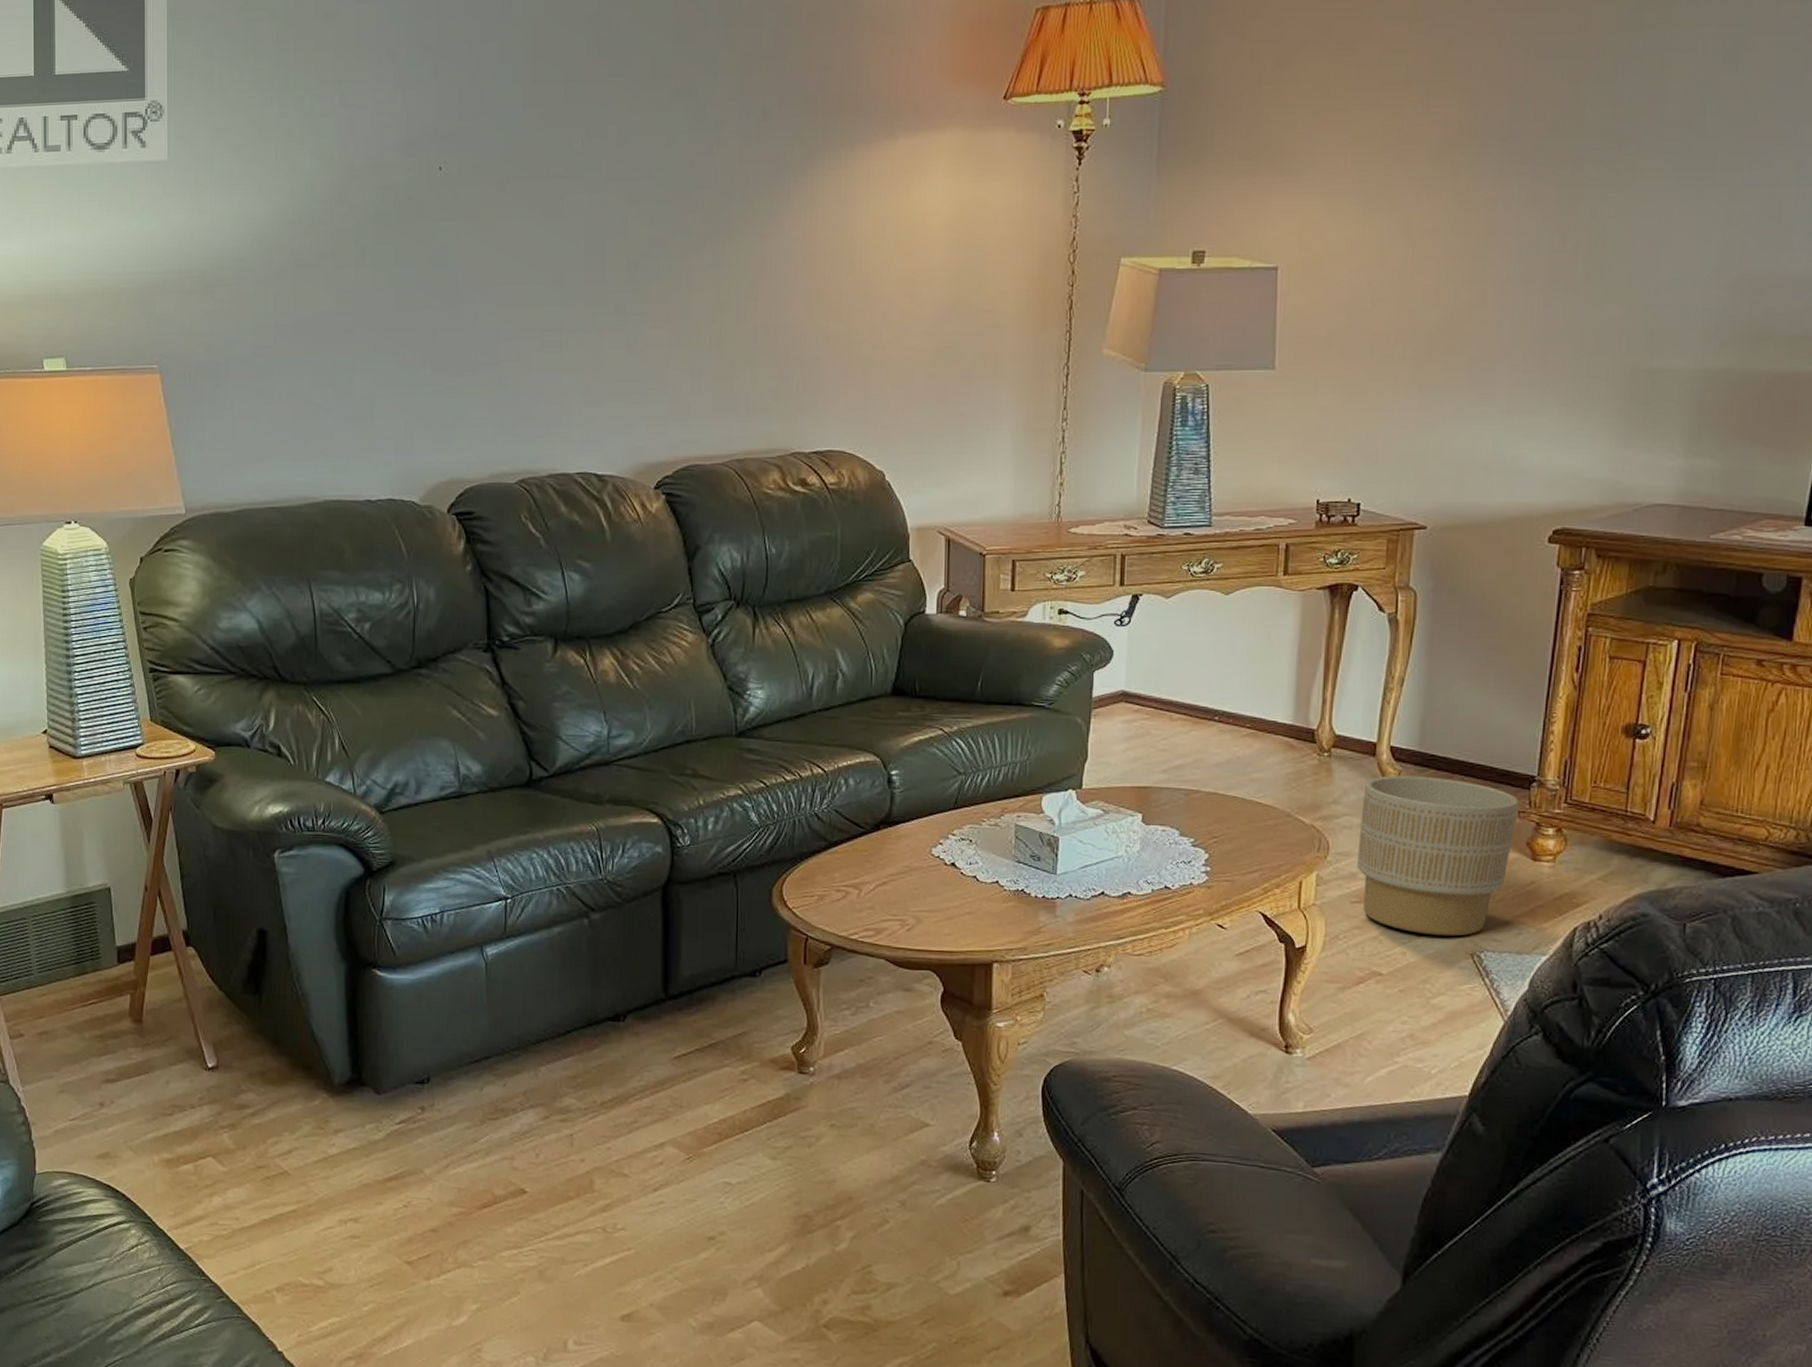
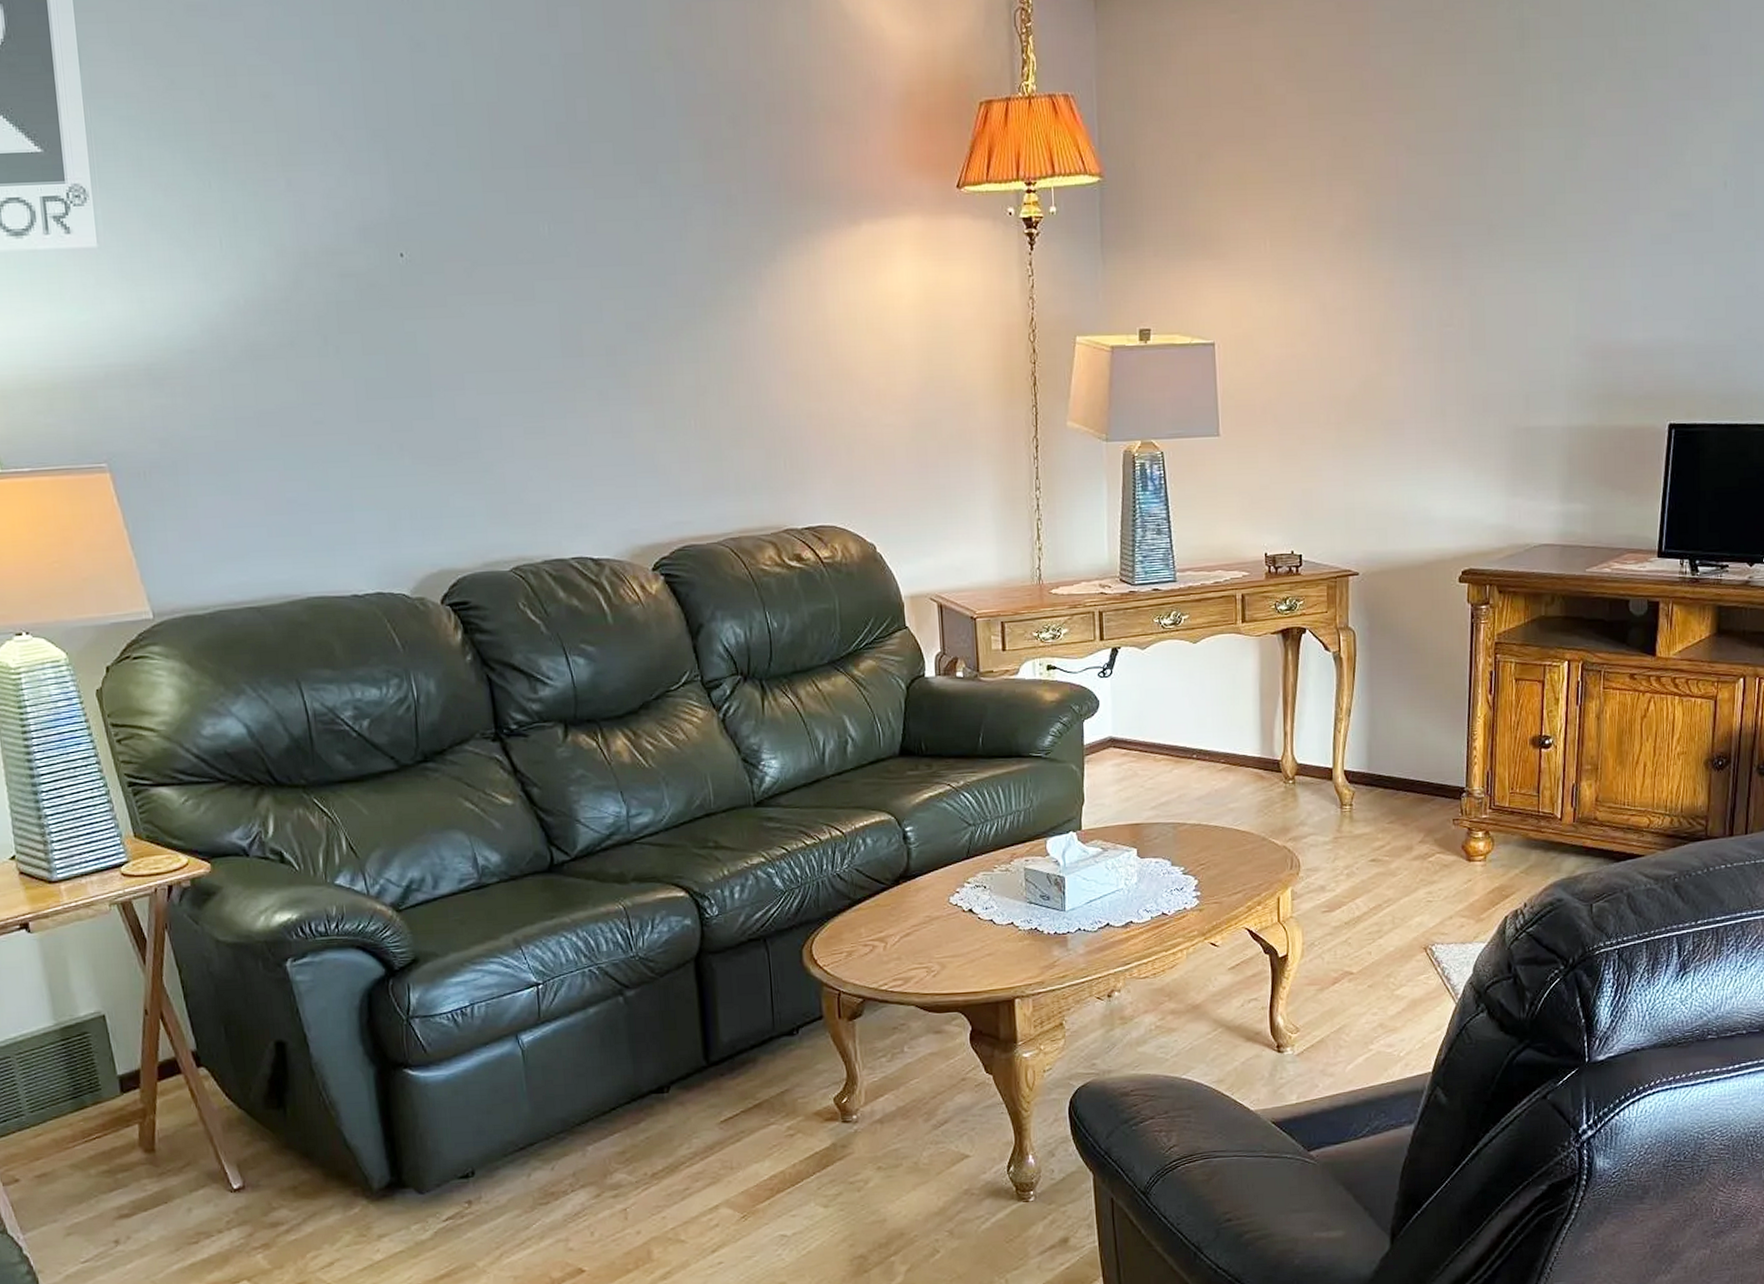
planter: present [1357,775,1519,937] -> none [1324,794,1453,935]

